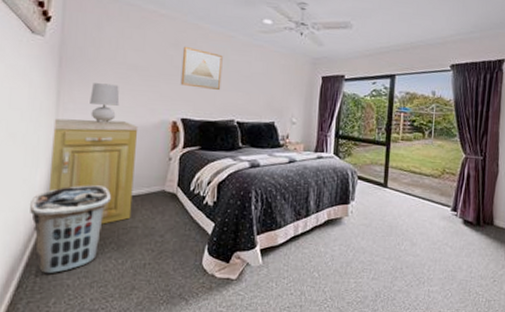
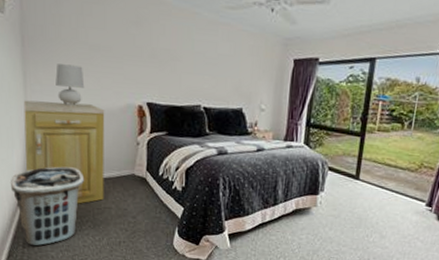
wall art: present [180,46,223,91] -> none [144,24,187,74]

